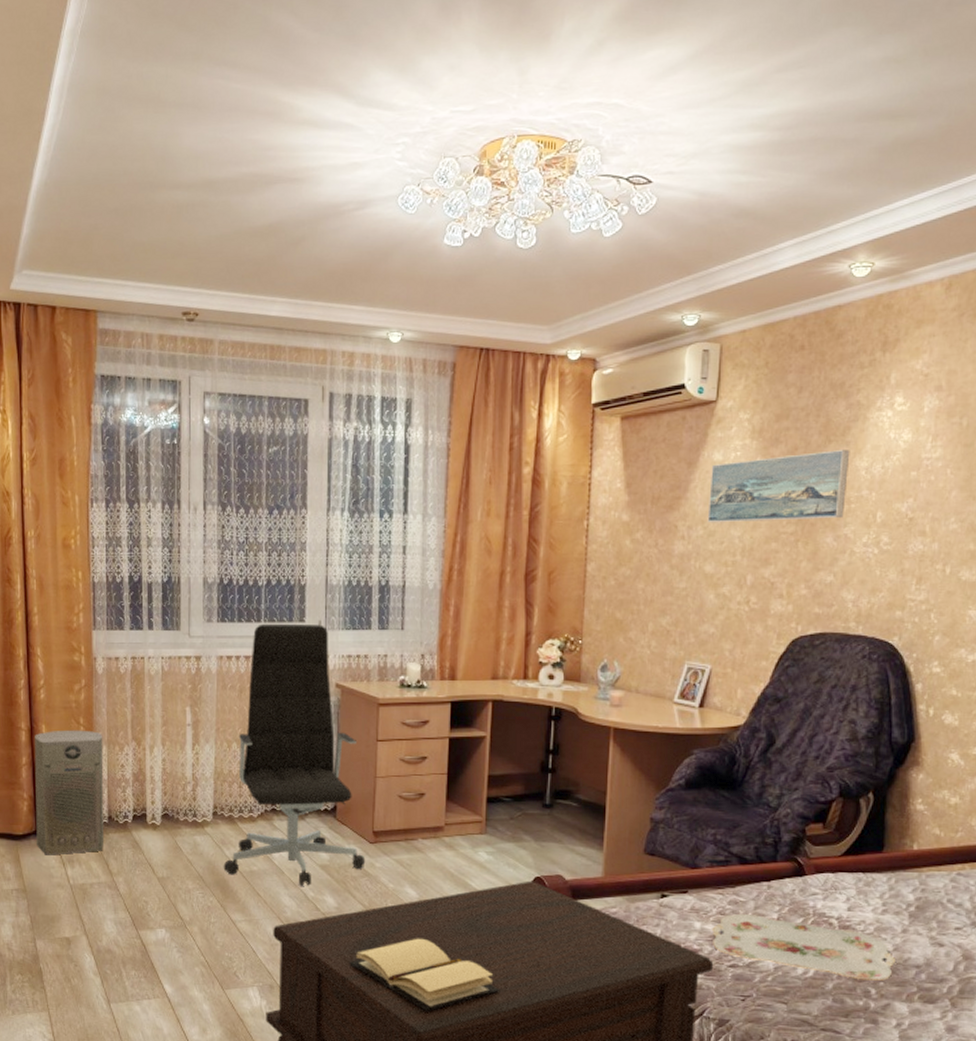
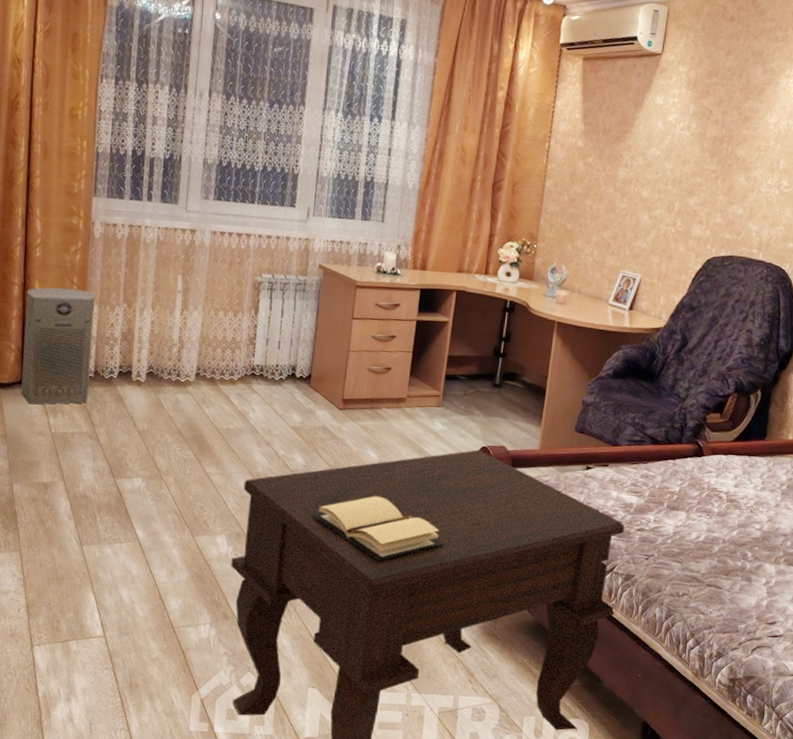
office chair: present [223,623,366,886] -> none [201,205,335,445]
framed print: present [707,450,850,523] -> none [647,106,763,163]
serving tray: present [712,913,895,981] -> none [625,485,768,546]

